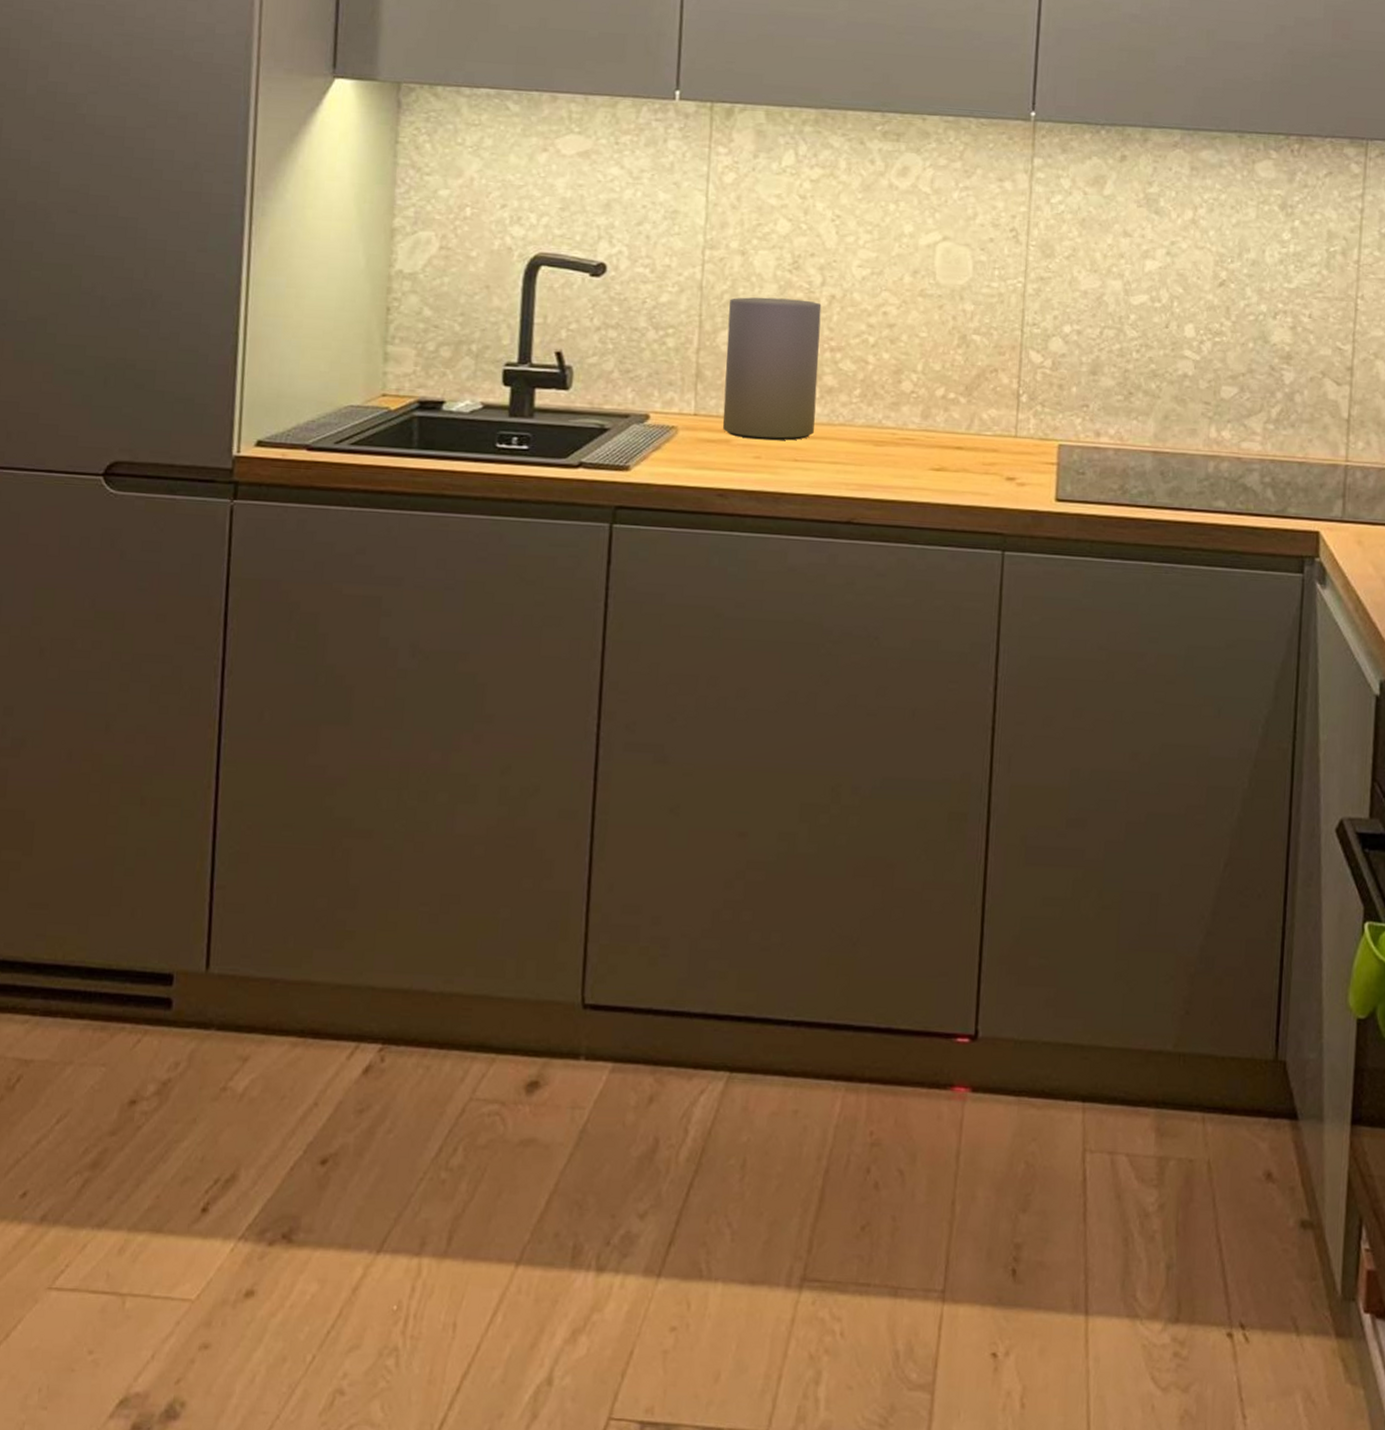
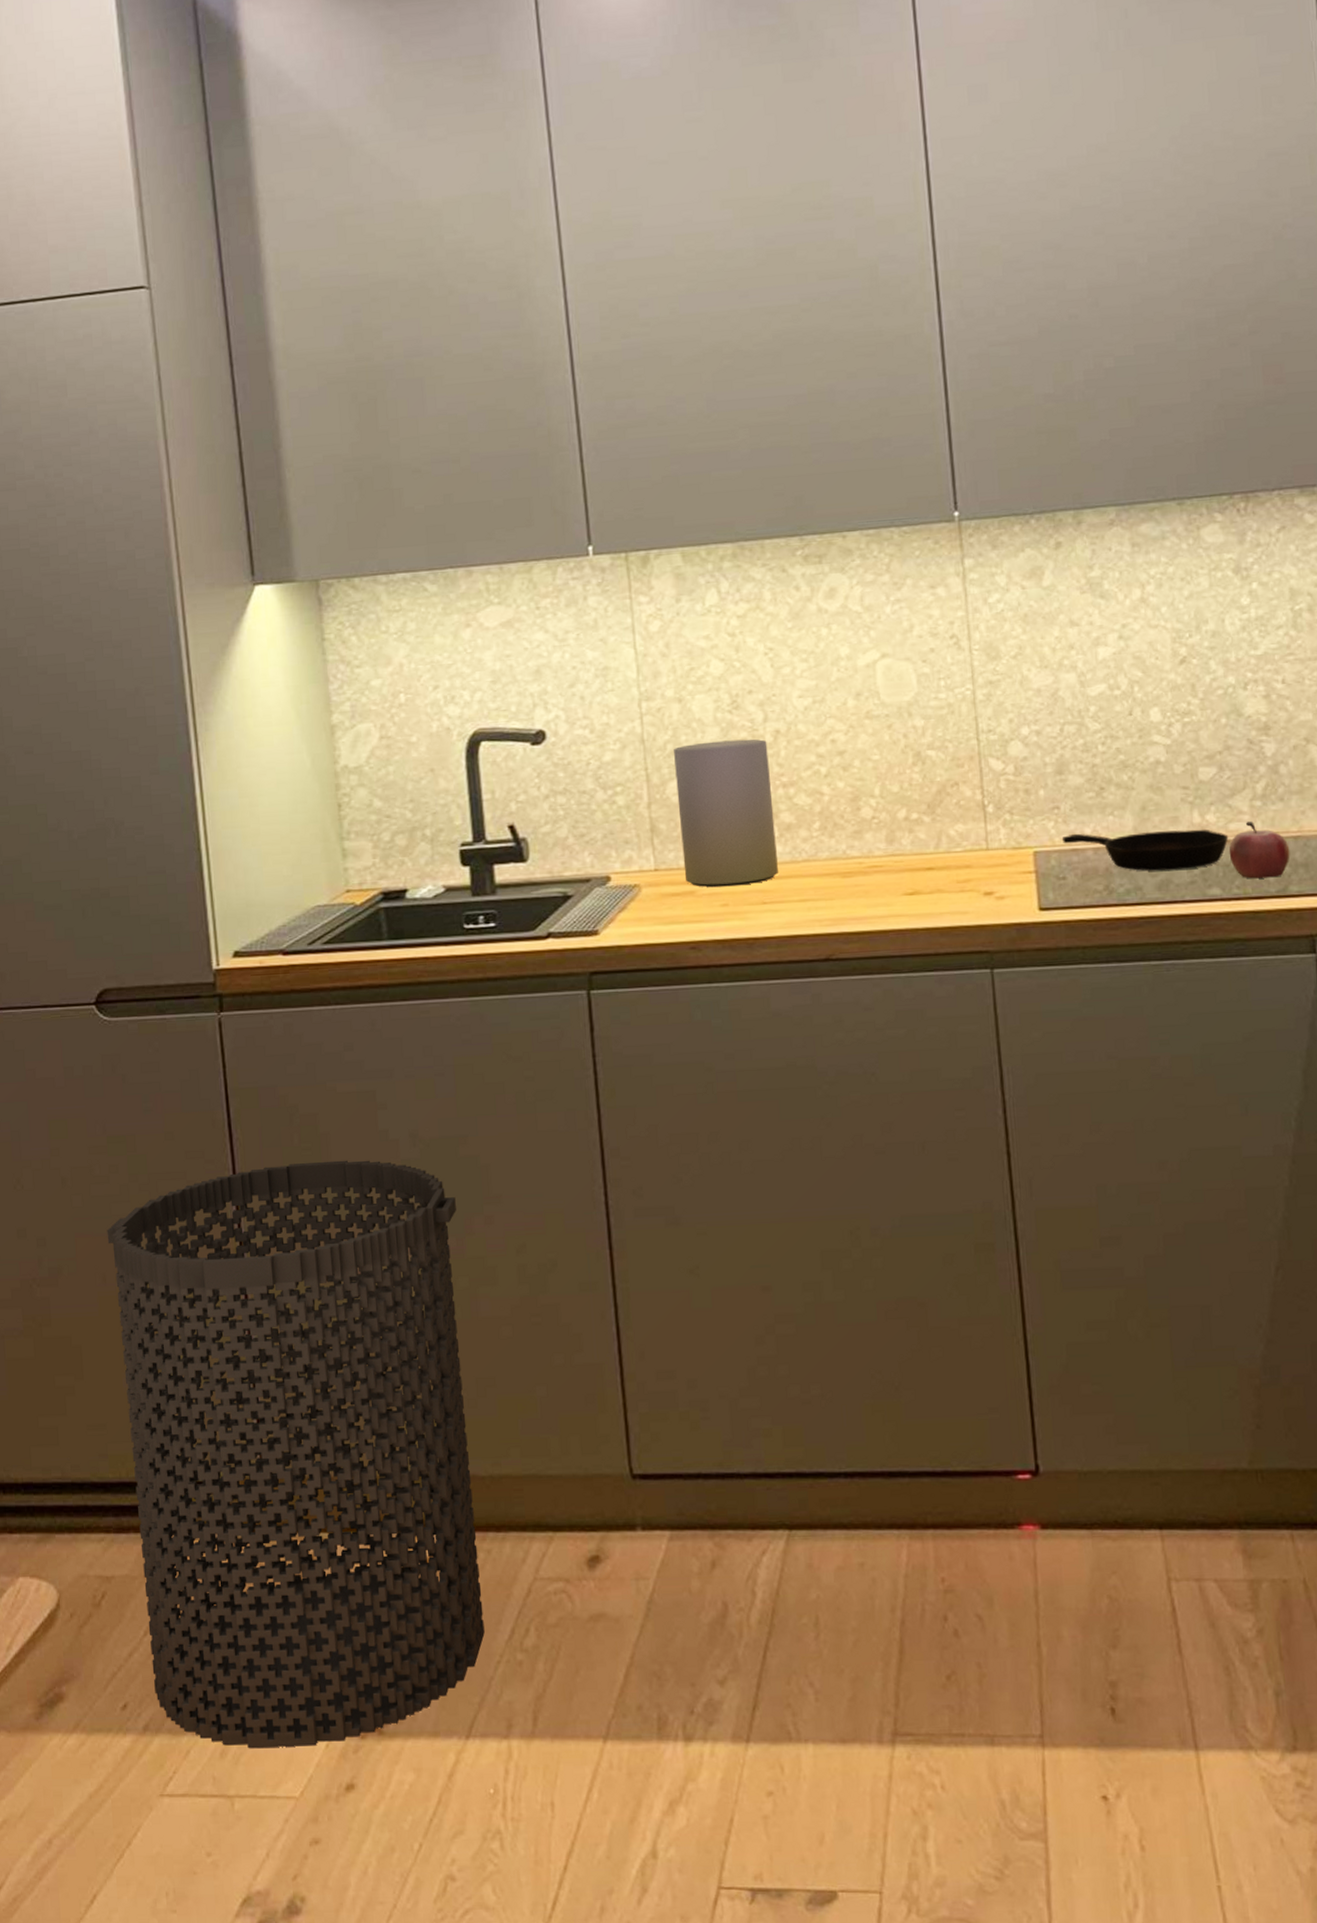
trash can: none [59,660,447,1249] -> present [107,1160,485,1748]
frying pan: none [1087,432,1240,480] -> present [1062,829,1229,871]
fruit: none [1238,443,1294,498] -> present [1229,822,1290,879]

